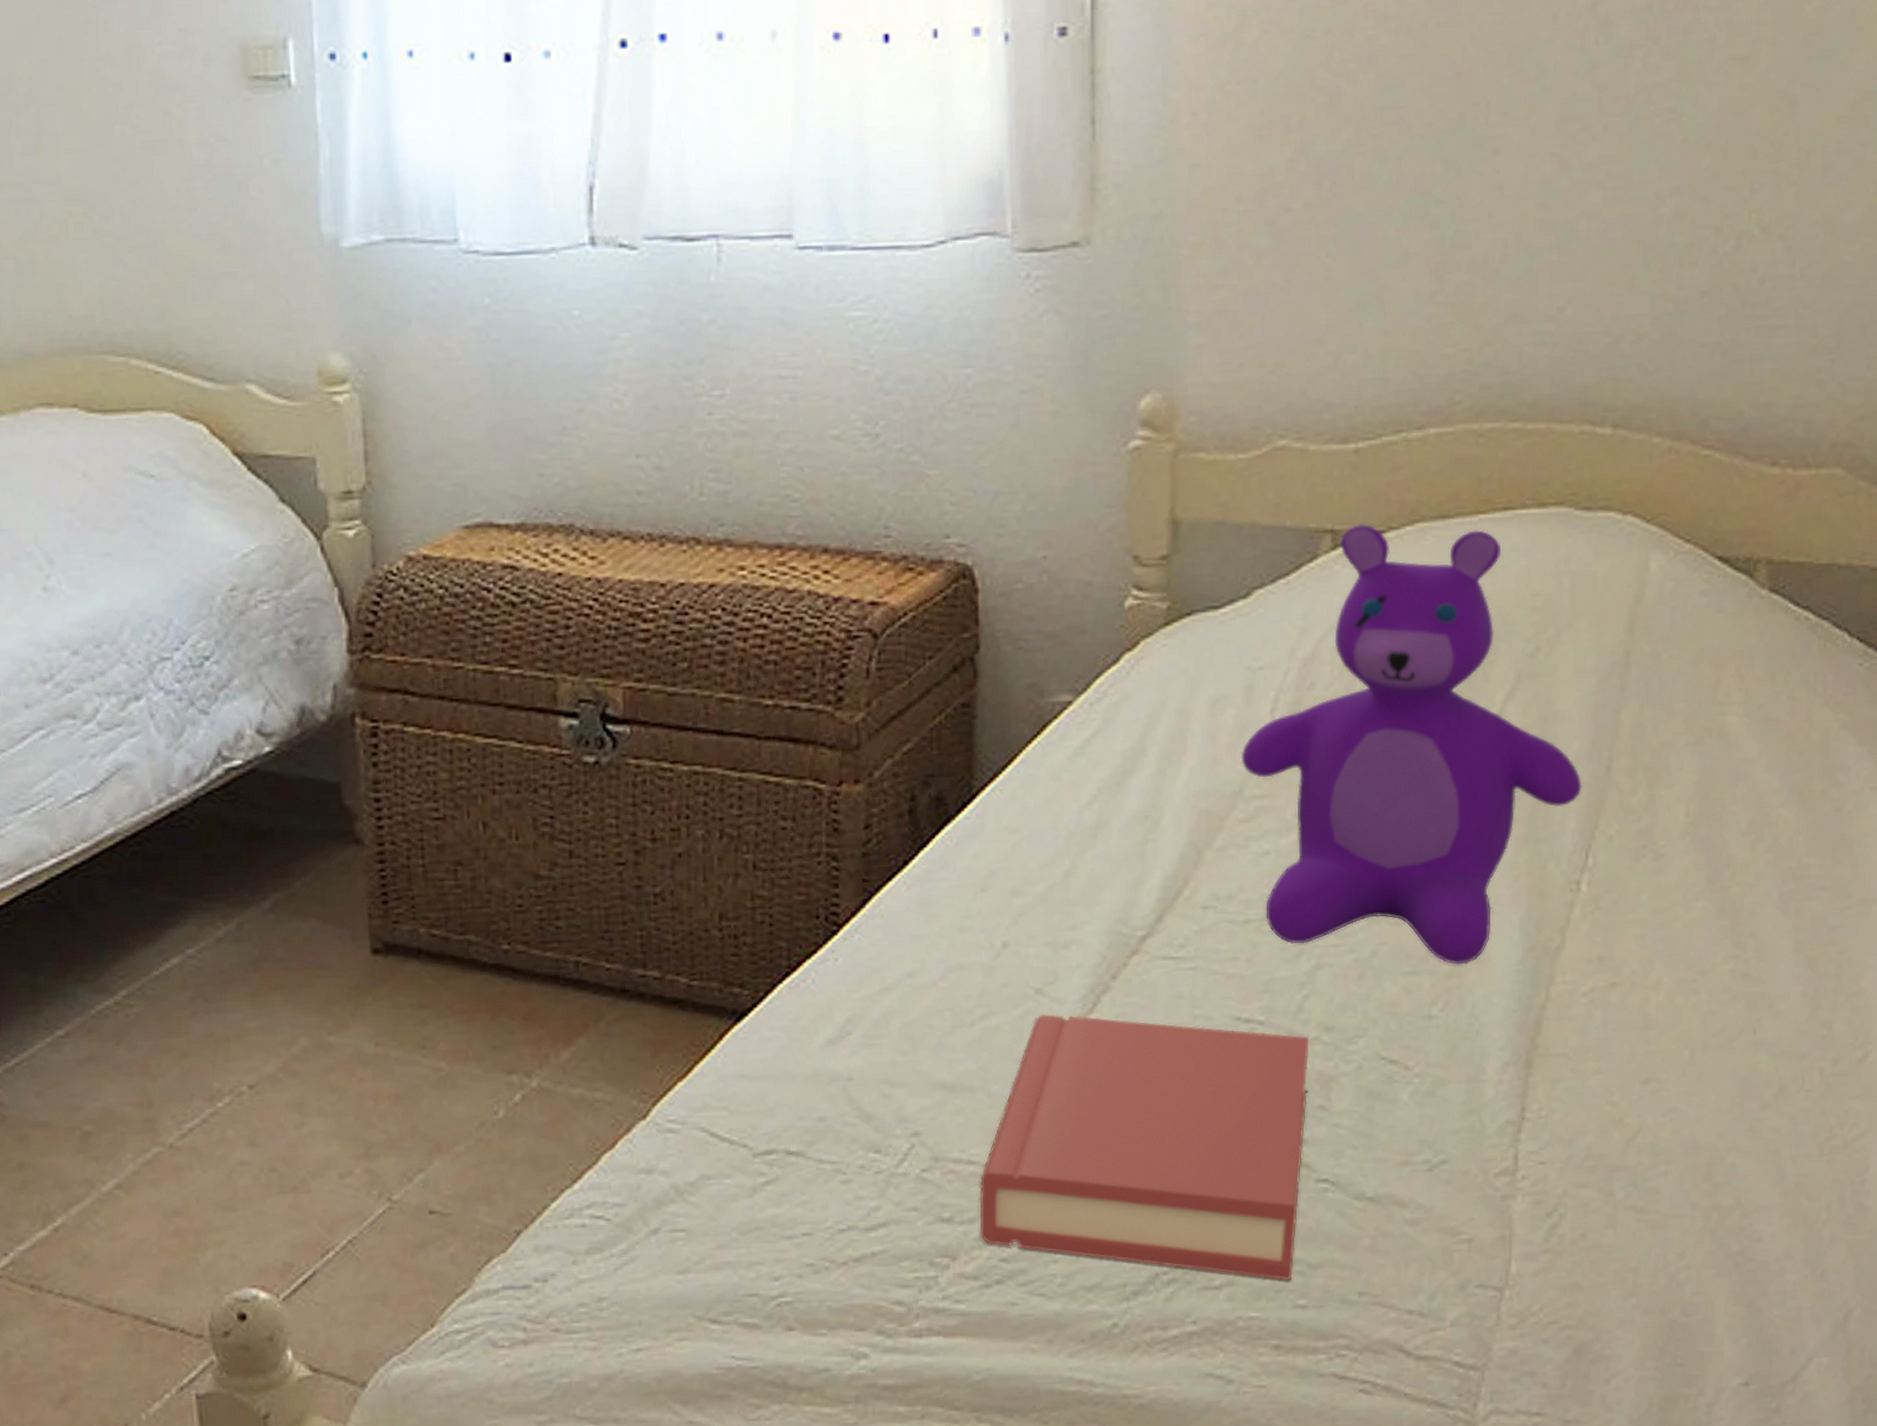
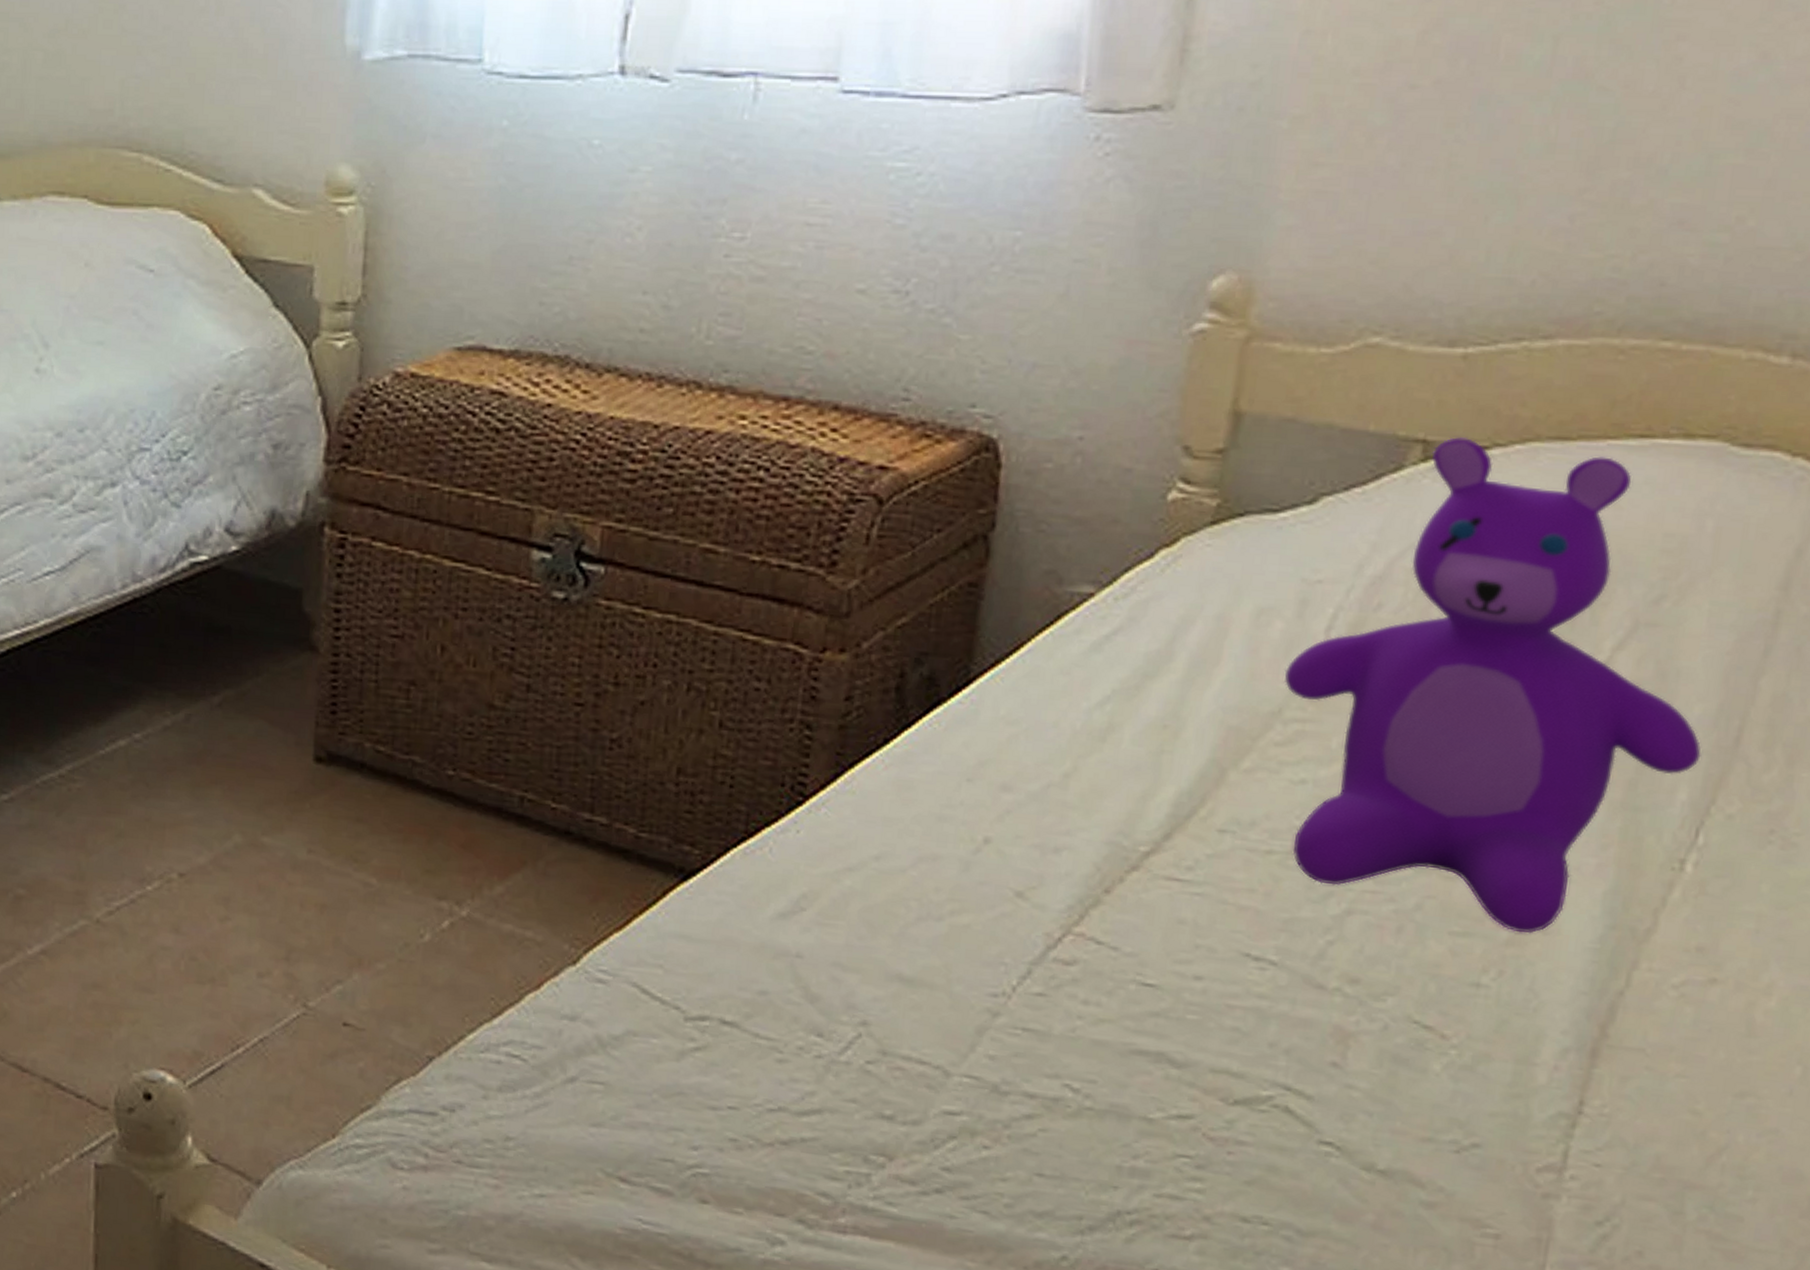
hardback book: present [979,1013,1310,1281] -> none [923,918,1329,1244]

